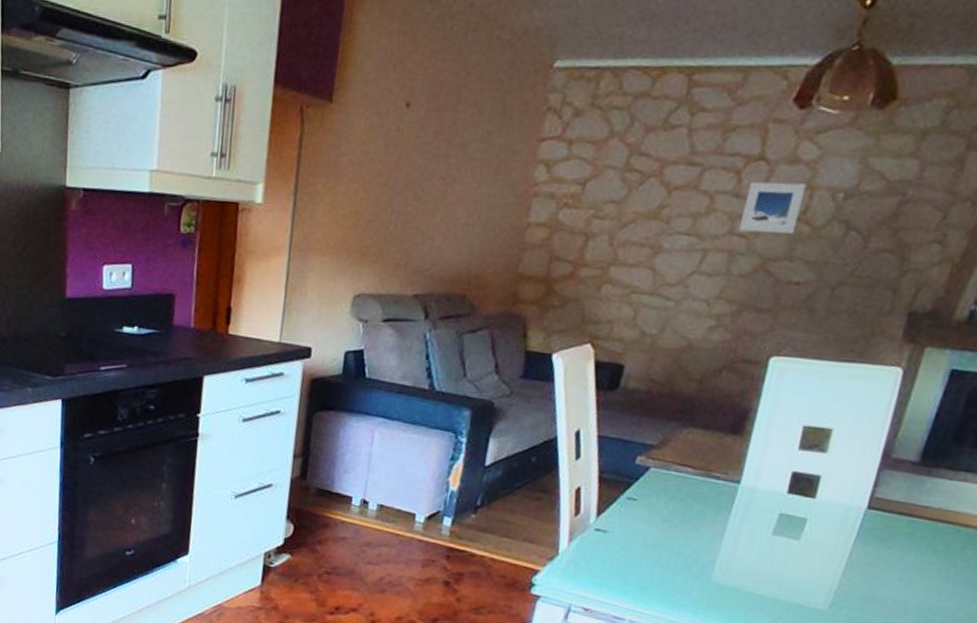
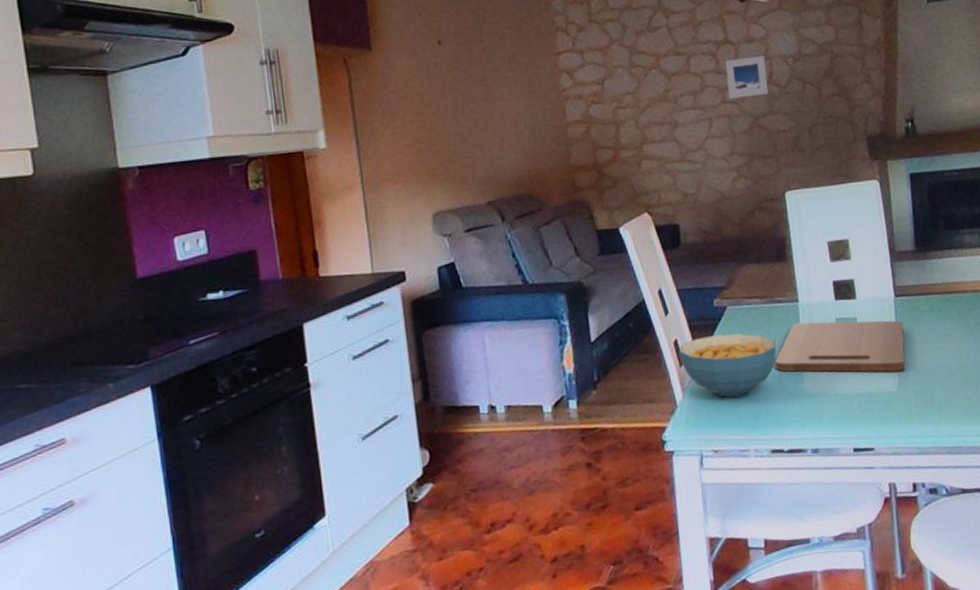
cereal bowl: none [577,491,696,564] -> present [678,333,777,398]
cutting board: none [686,505,867,591] -> present [775,320,906,372]

